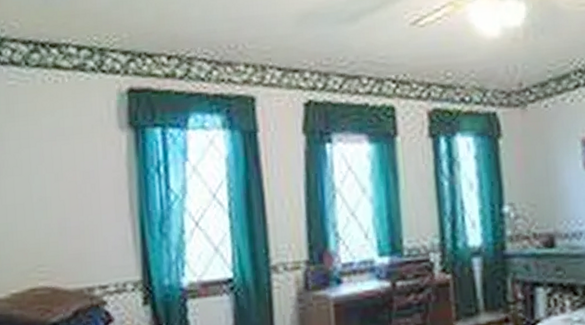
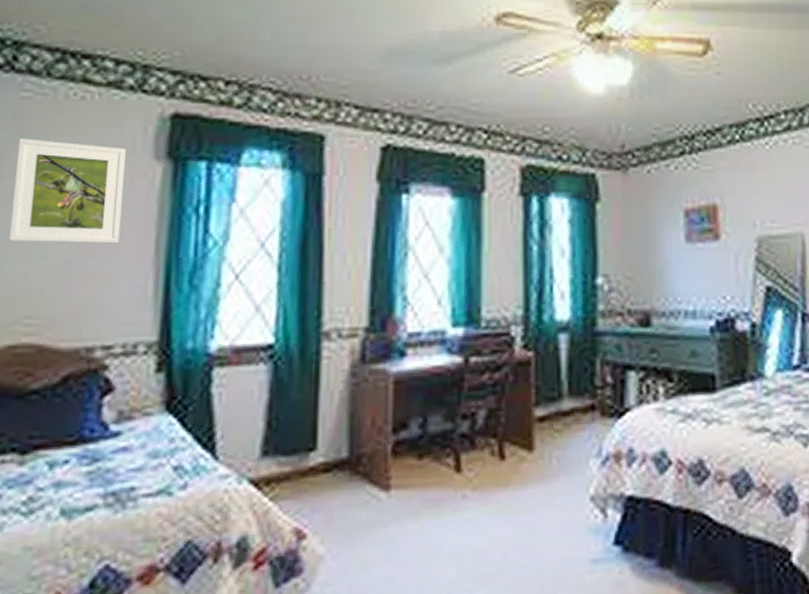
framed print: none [12,119,101,206] -> present [8,138,126,244]

